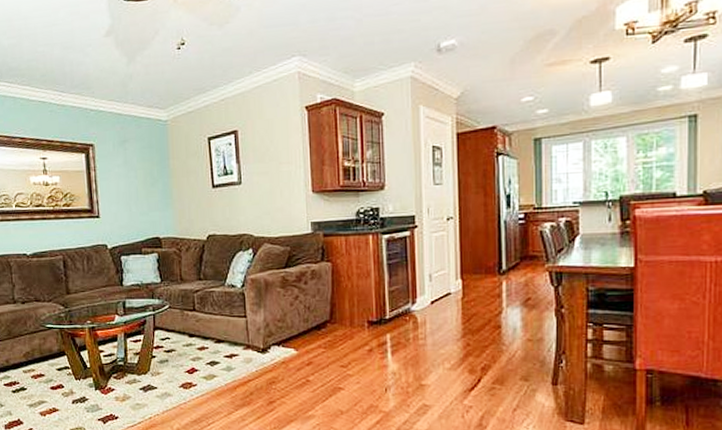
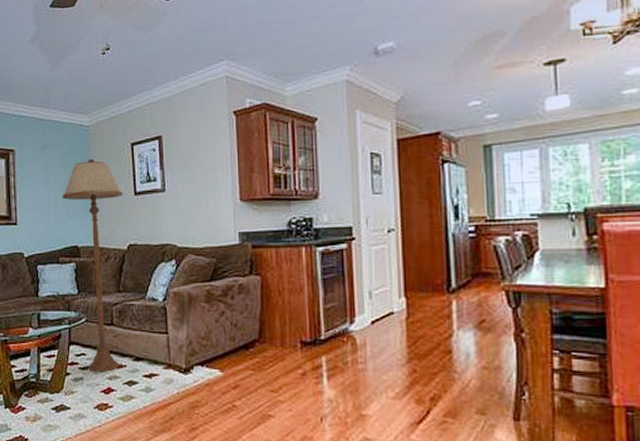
floor lamp: none [143,152,202,354] -> present [62,158,123,372]

